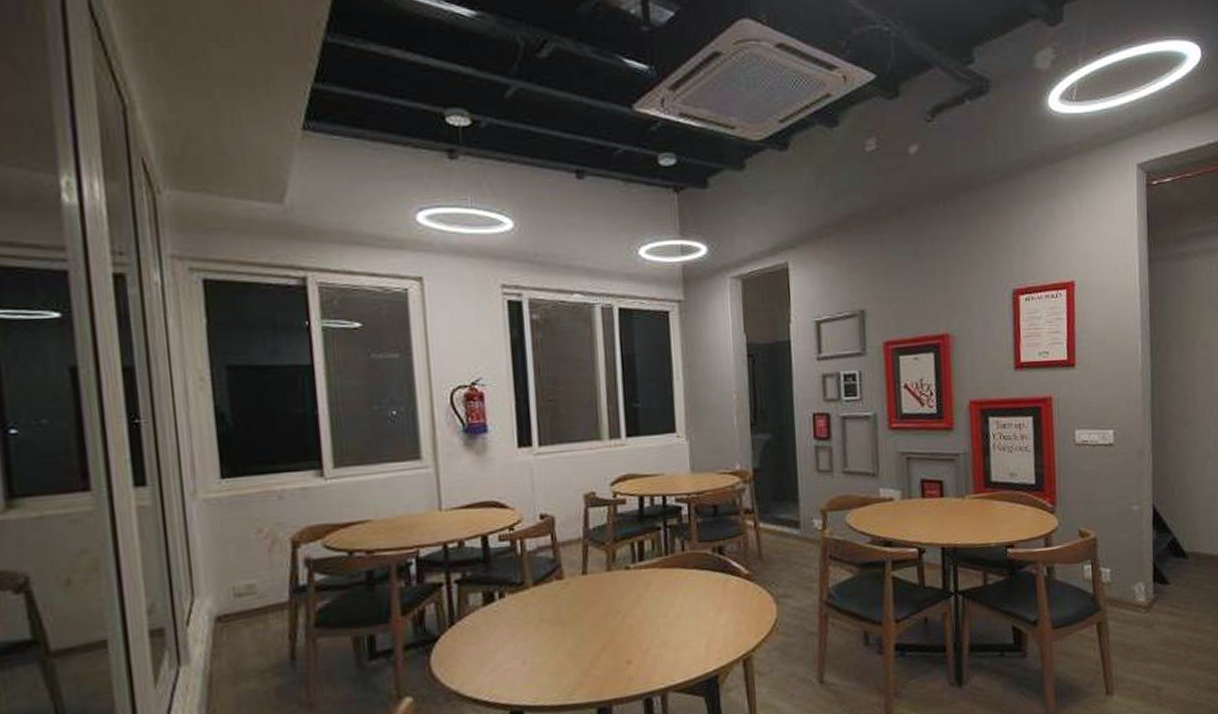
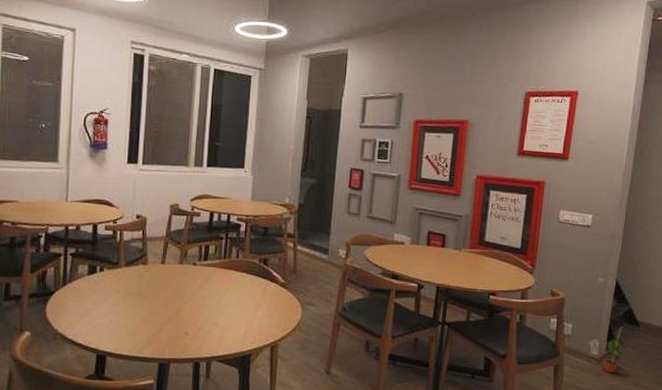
potted plant: none [1152,561,1176,622] -> present [603,327,627,374]

